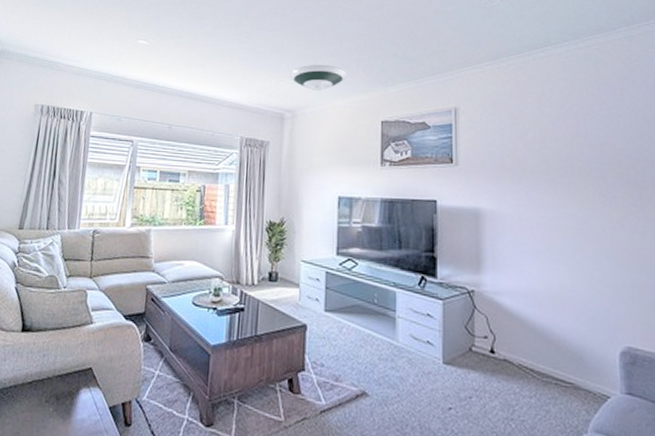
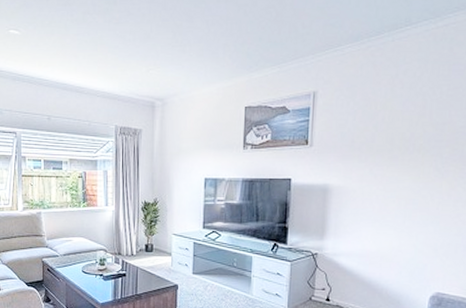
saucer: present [289,65,347,91] -> none [159,52,214,78]

